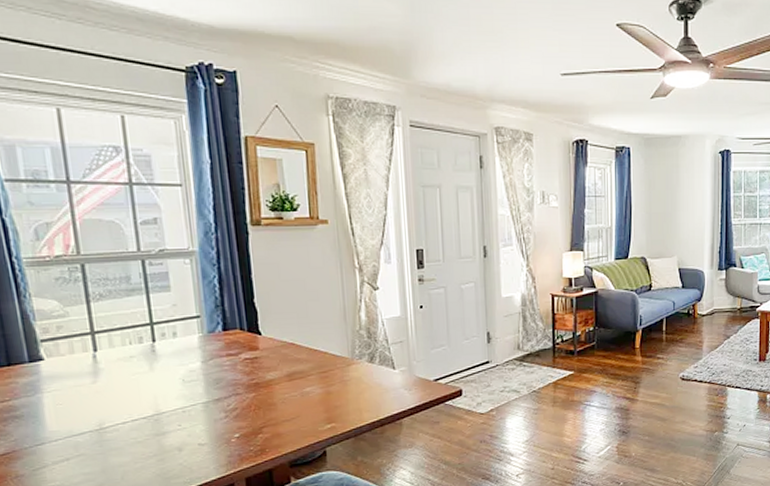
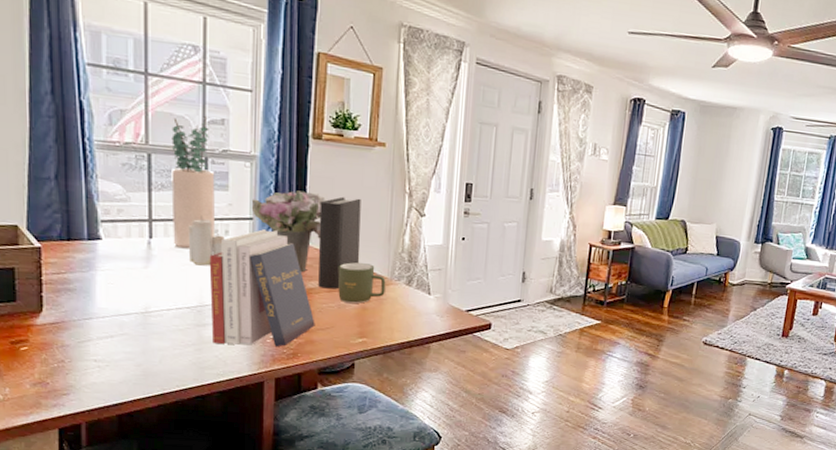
vase: none [102,216,163,358] -> present [171,115,216,249]
candle: none [133,322,173,373] -> present [188,216,225,266]
books: none [159,325,280,452] -> present [209,229,315,347]
flower bouquet: none [197,280,274,364] -> present [251,190,326,272]
book: none [268,280,317,378] -> present [318,196,361,289]
mug: none [295,346,348,390] -> present [337,262,386,304]

